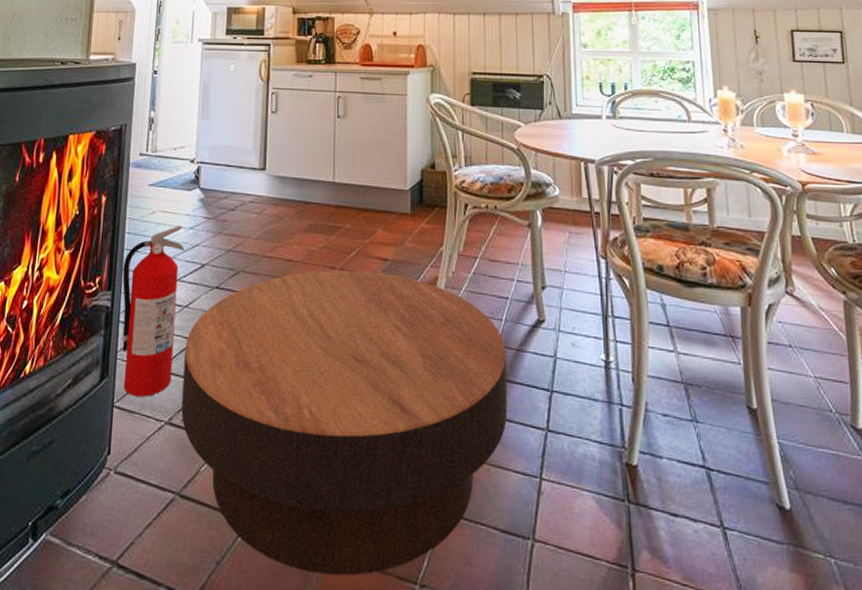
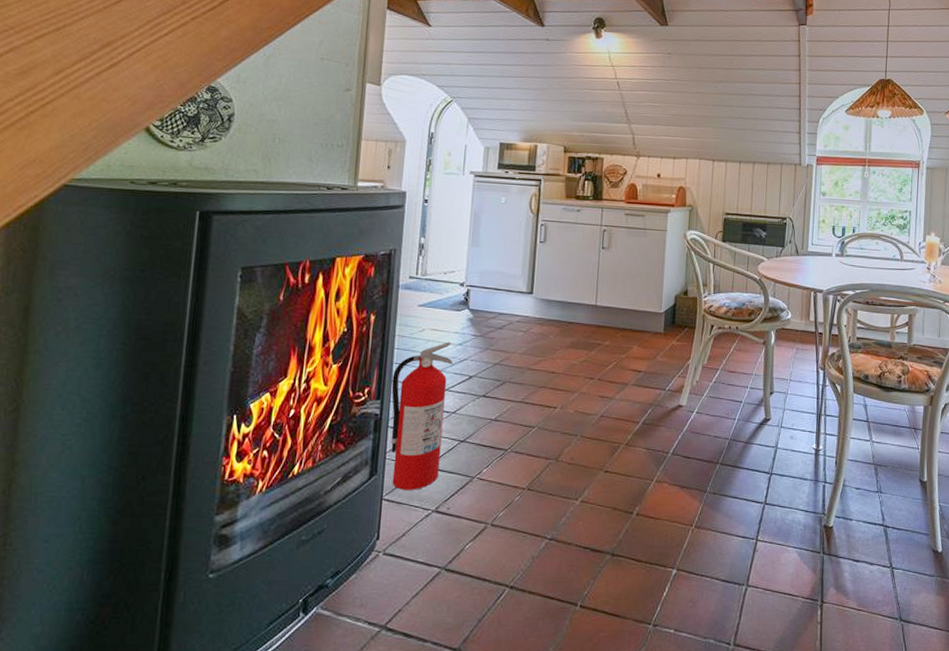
coffee table: present [181,270,507,576] -> none [447,380,737,622]

